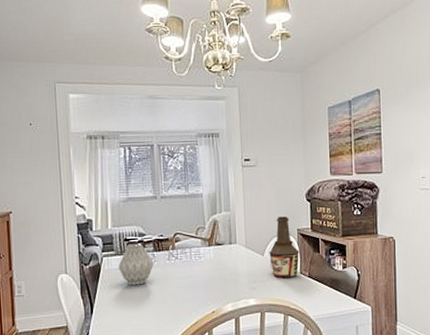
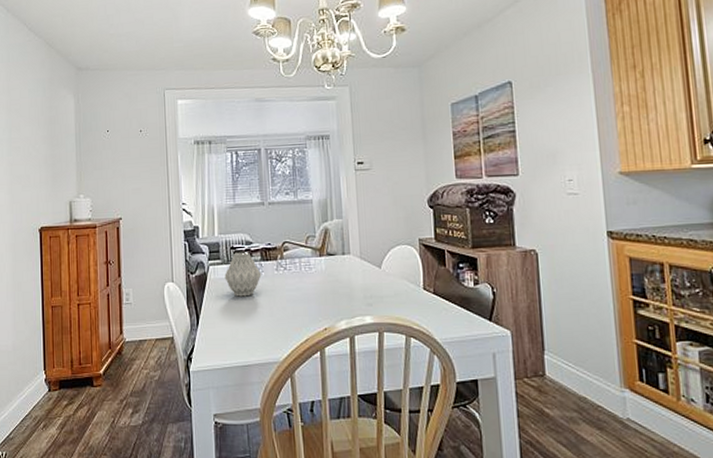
bottle: present [269,216,299,279] -> none [387,225,422,295]

